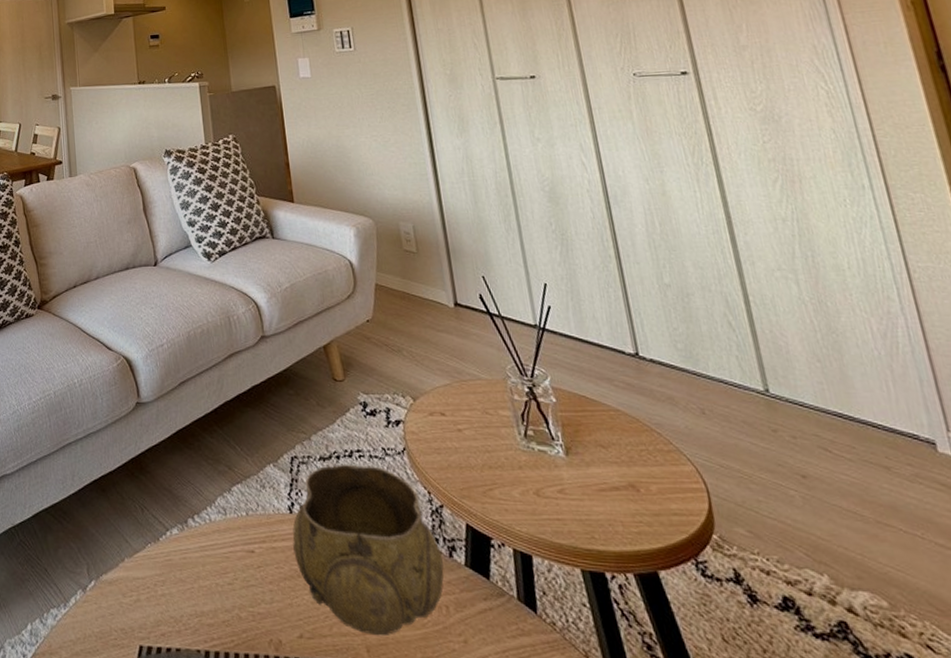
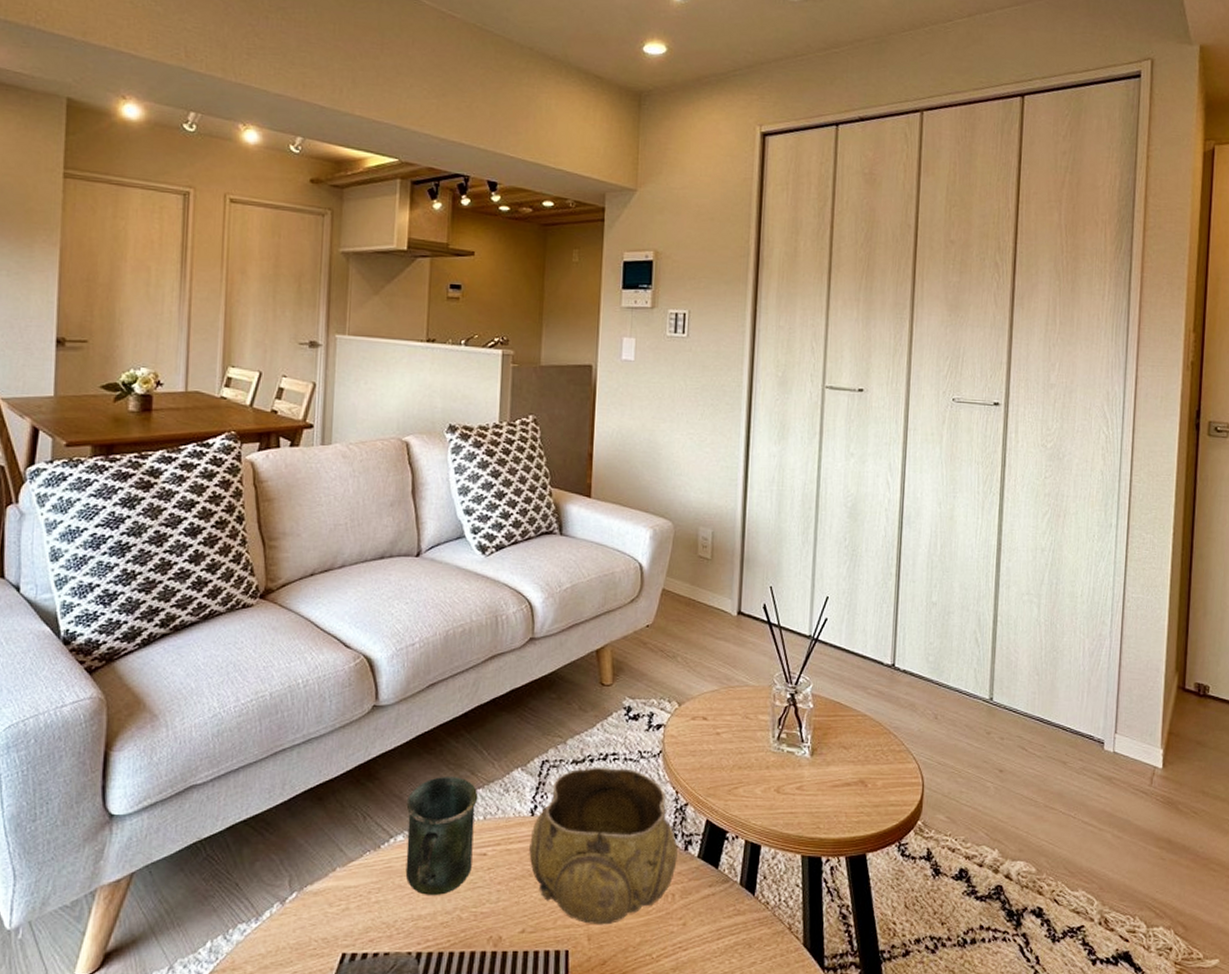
mug: none [175,471,243,592] -> present [405,777,479,895]

